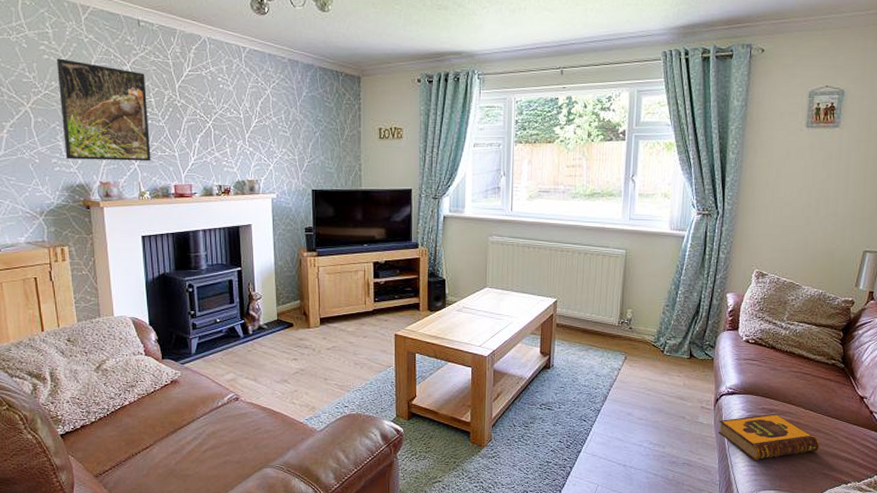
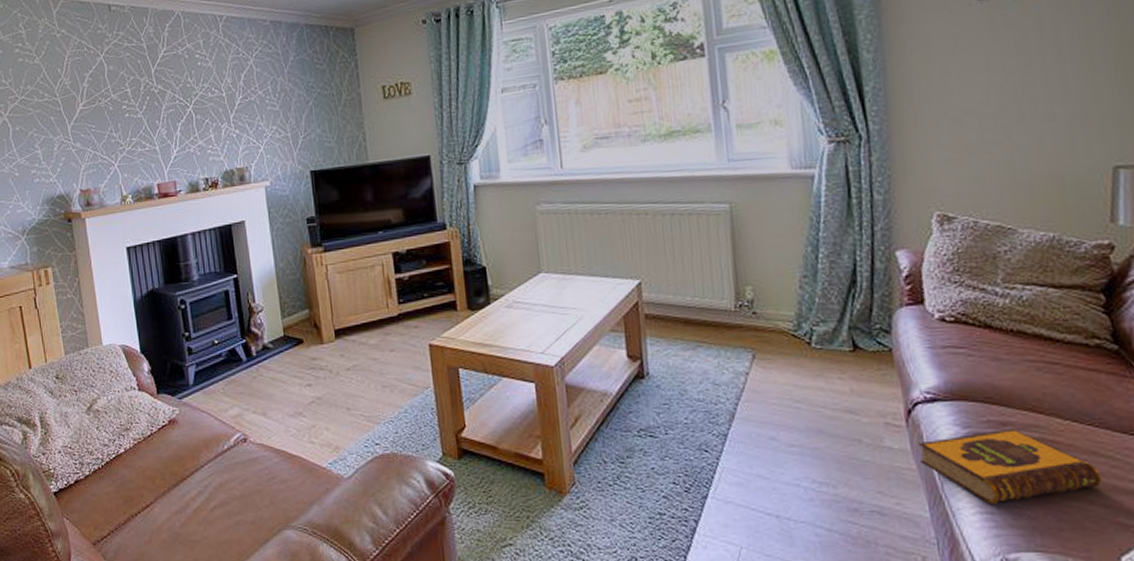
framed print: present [56,58,151,161] -> none [30,59,131,169]

